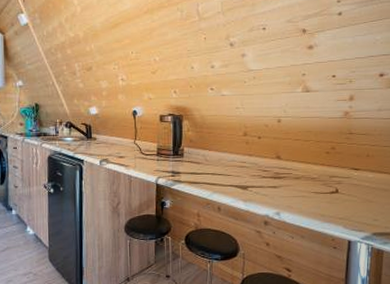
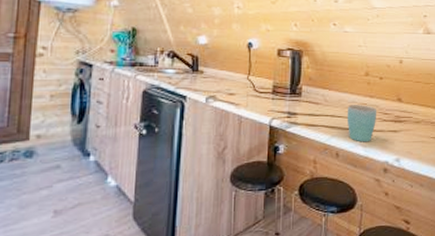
mug: none [227,163,257,198] -> present [346,105,377,142]

